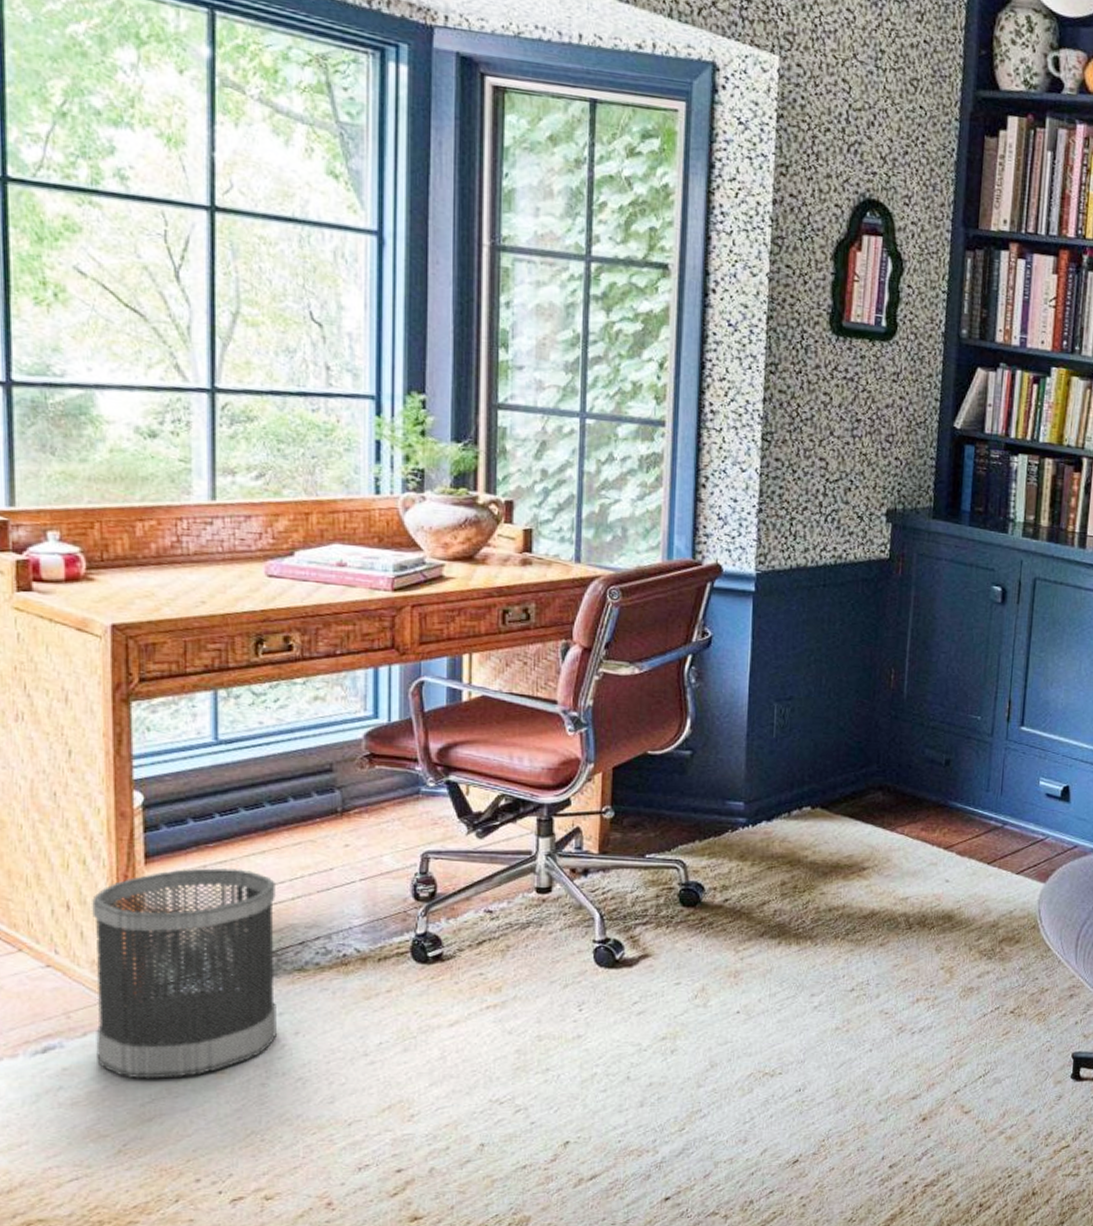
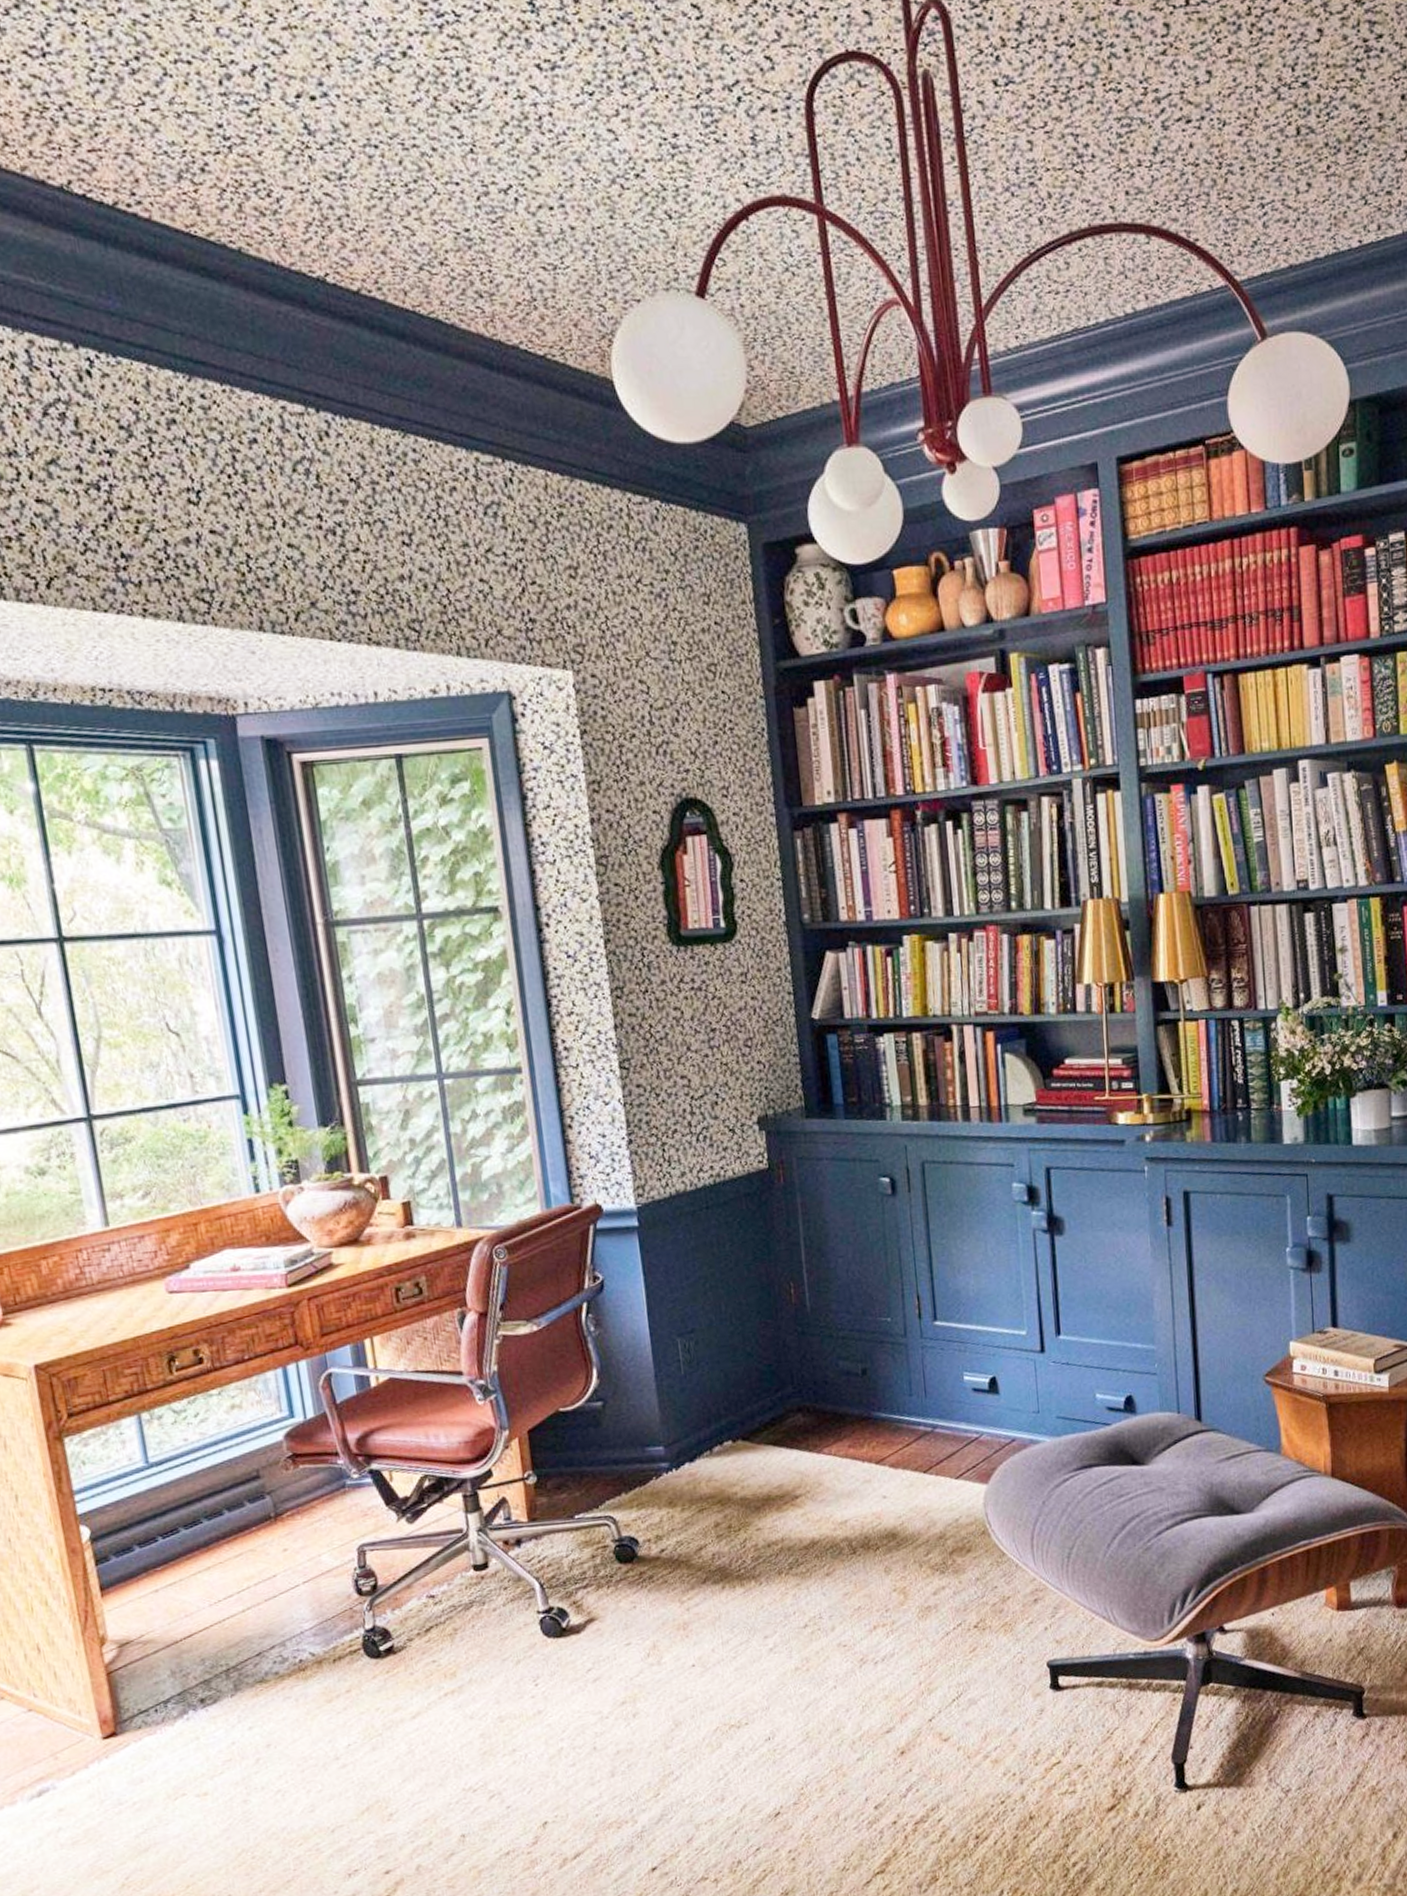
wastebasket: present [90,868,277,1079] -> none [58,1588,250,1811]

